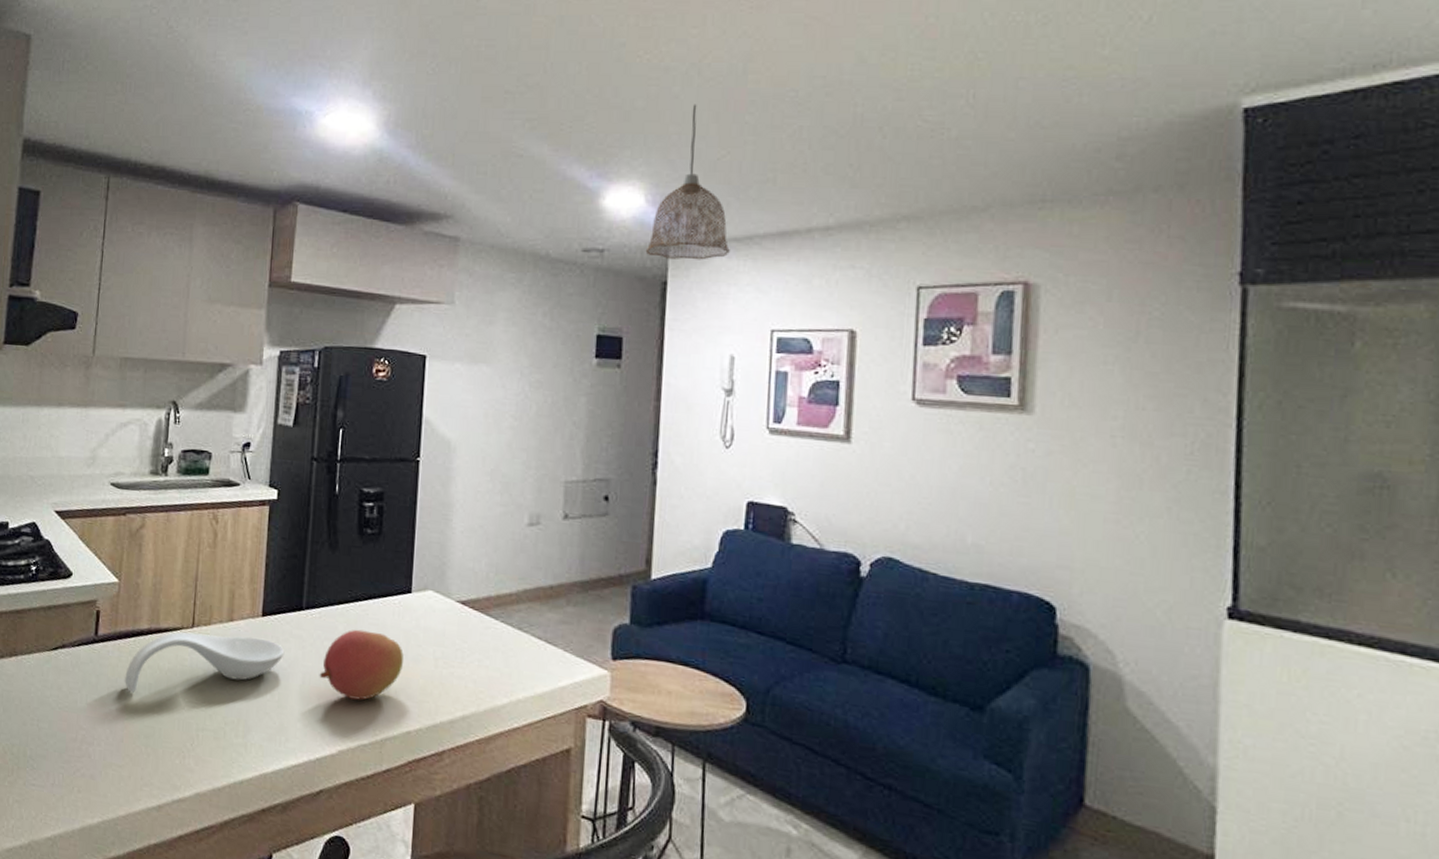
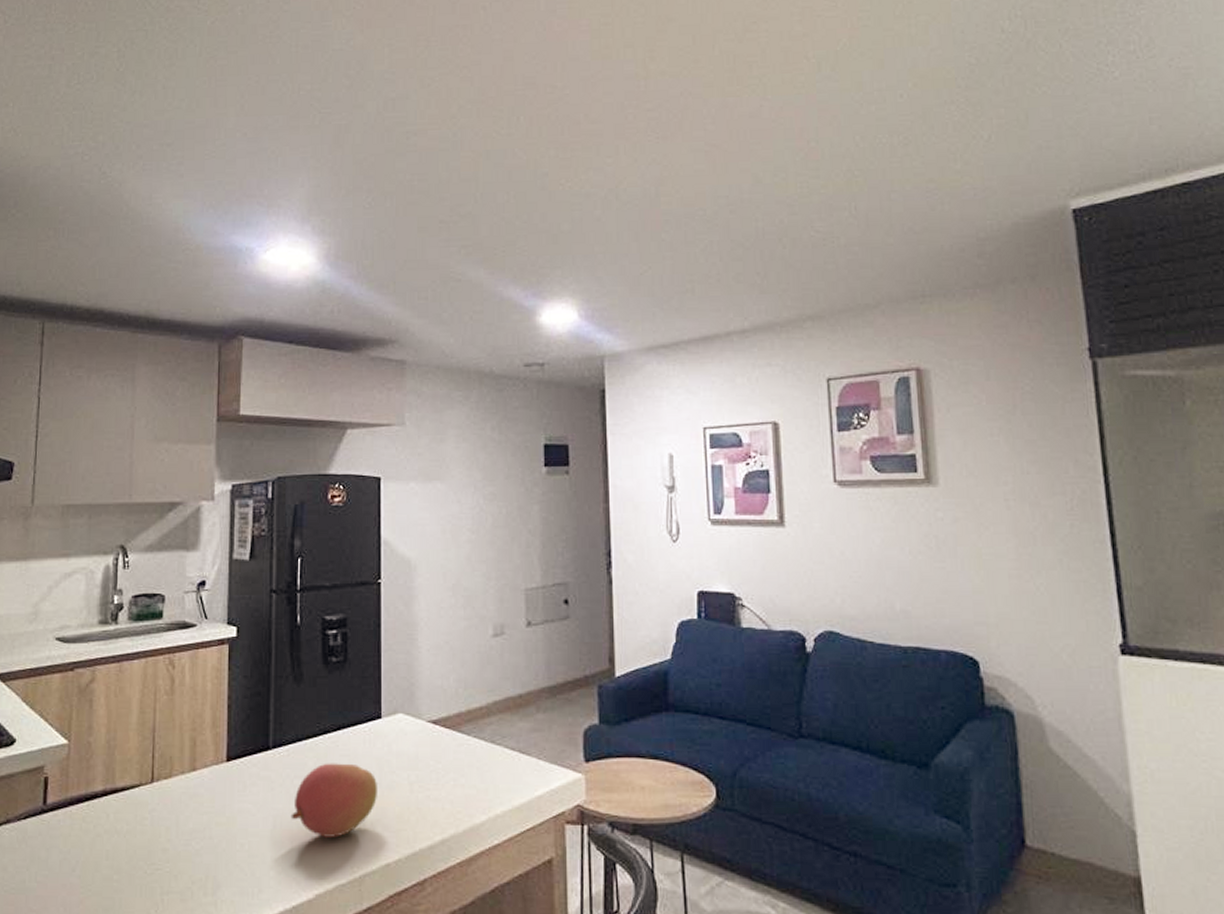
spoon rest: present [125,632,285,694] -> none [79,785,253,864]
pendant lamp: present [645,104,730,260] -> none [582,225,659,368]

